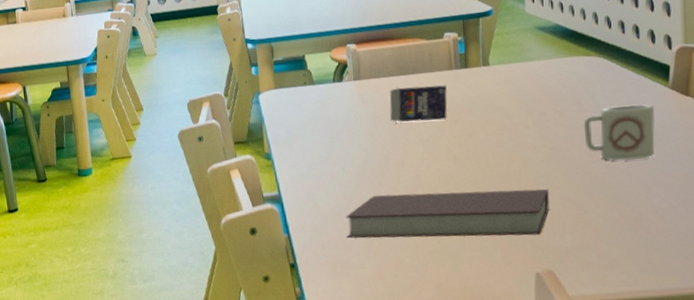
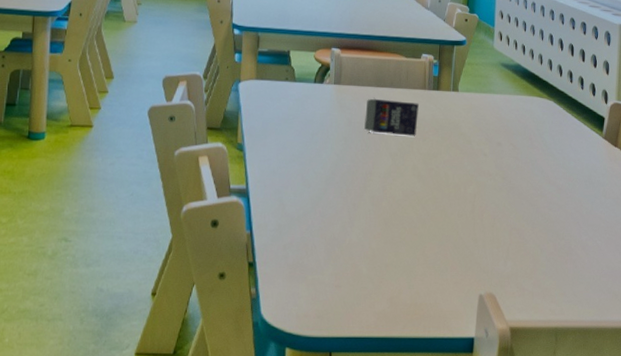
notebook: present [345,189,550,239] -> none [309,201,498,258]
cup: present [583,104,656,161] -> none [532,147,590,198]

